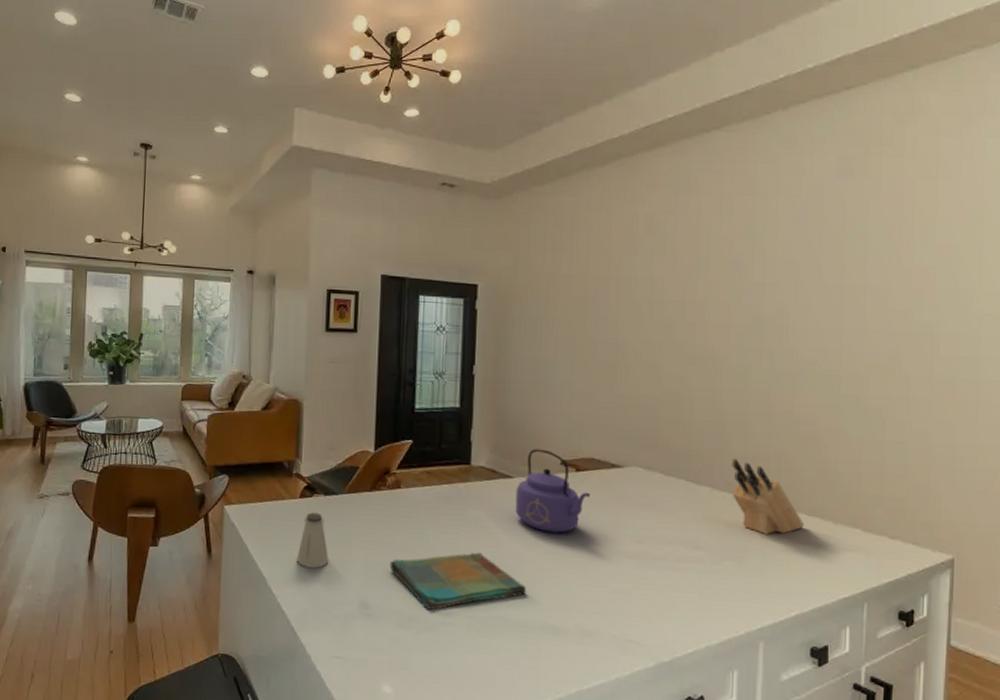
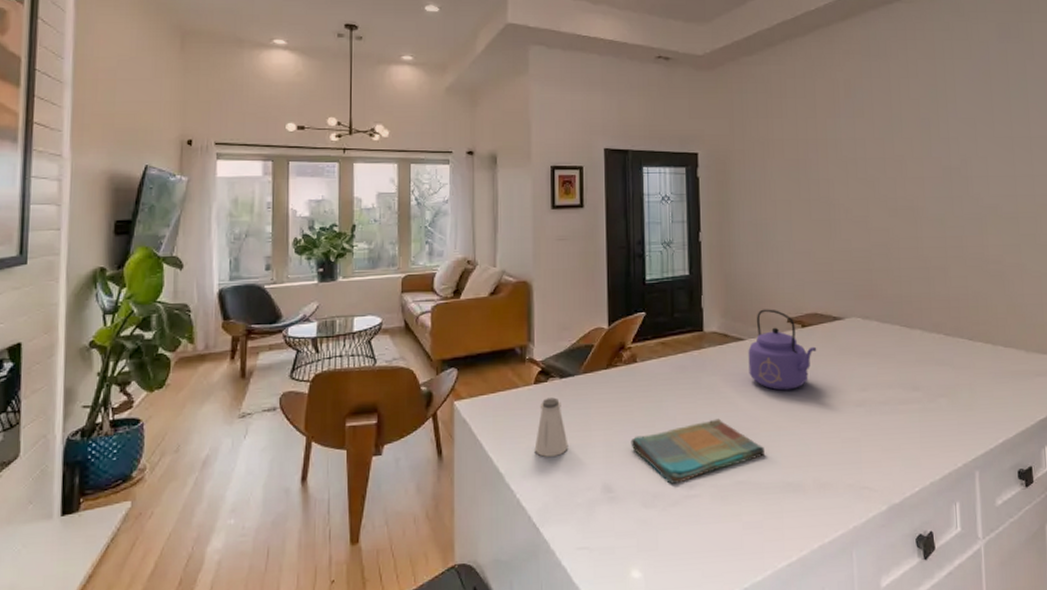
knife block: present [732,458,805,534] -> none [937,301,1003,369]

